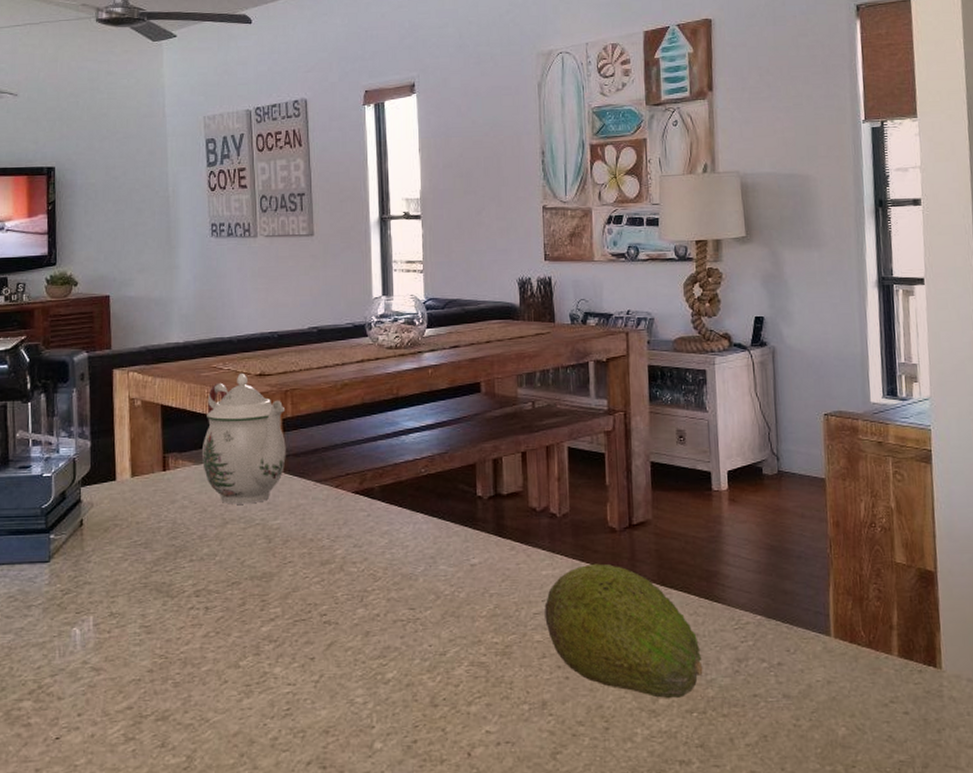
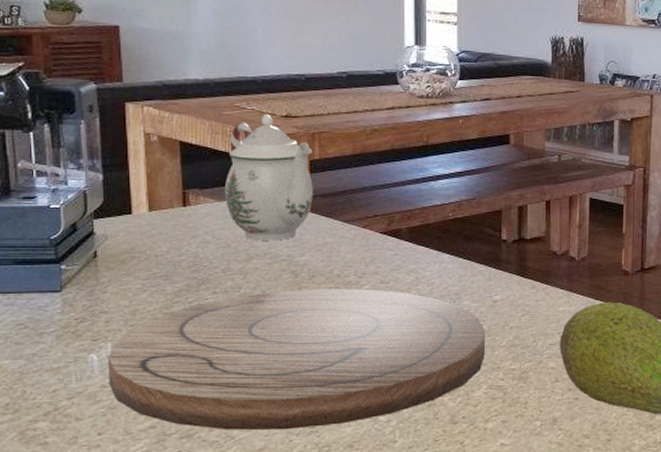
cutting board: none [89,553,464,713] -> present [108,289,485,430]

